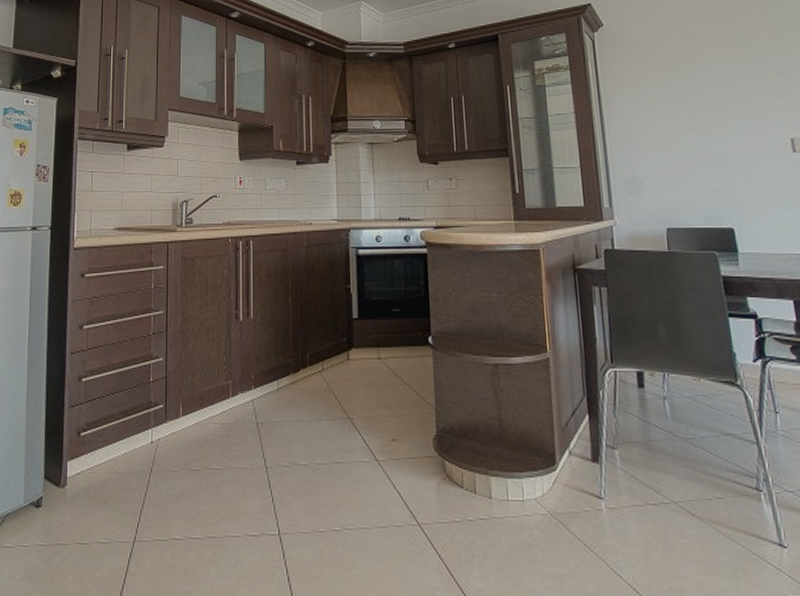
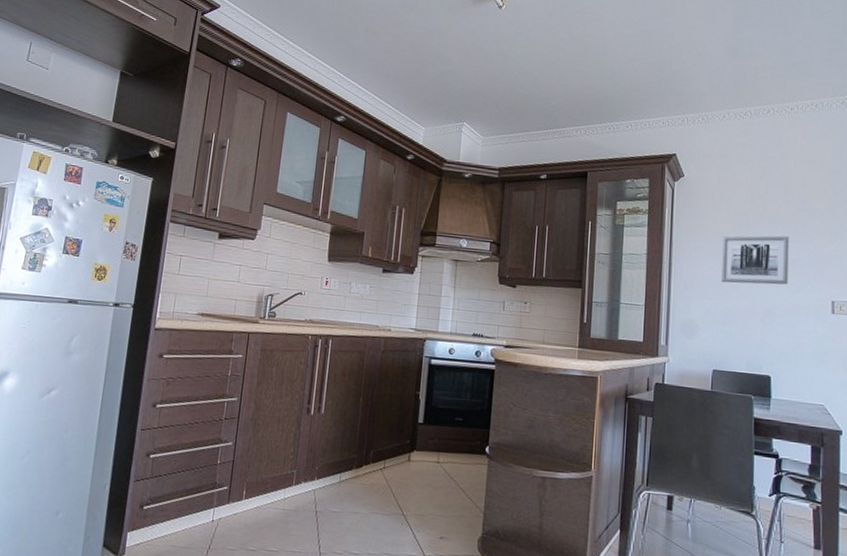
wall art: none [656,75,738,133] -> present [721,235,789,285]

